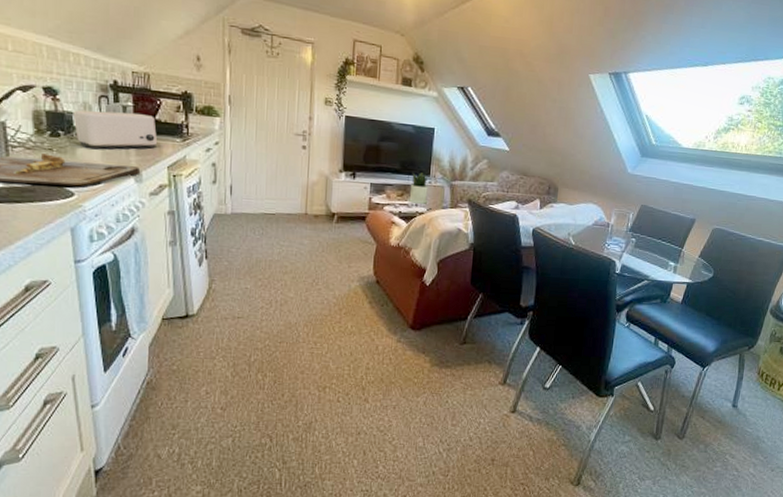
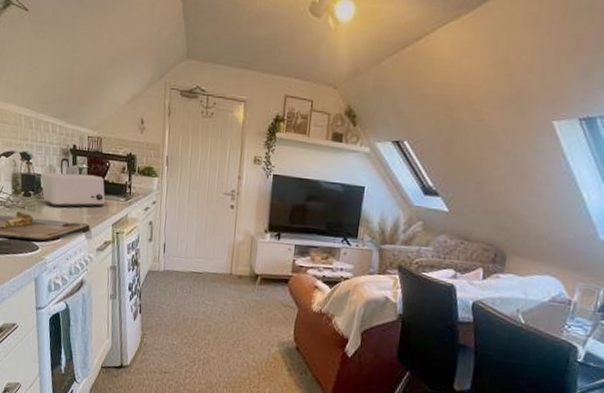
planter: present [407,172,428,205] -> none [332,234,355,270]

